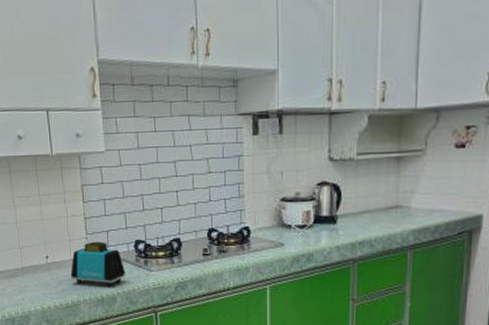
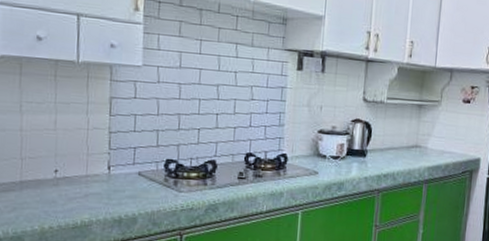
toaster: present [70,241,126,287] -> none [83,157,152,207]

